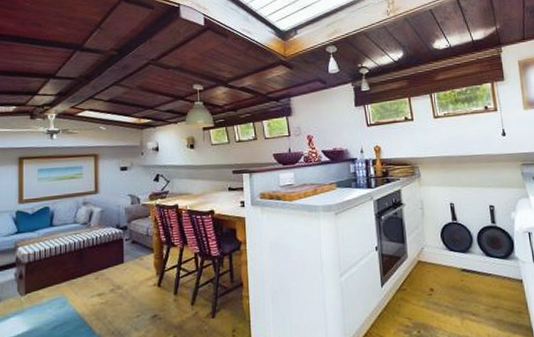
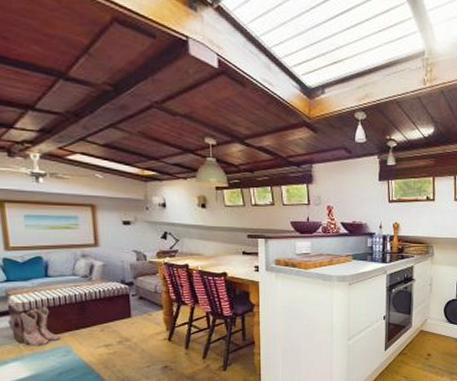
boots: none [24,256,58,299] -> present [19,306,60,346]

